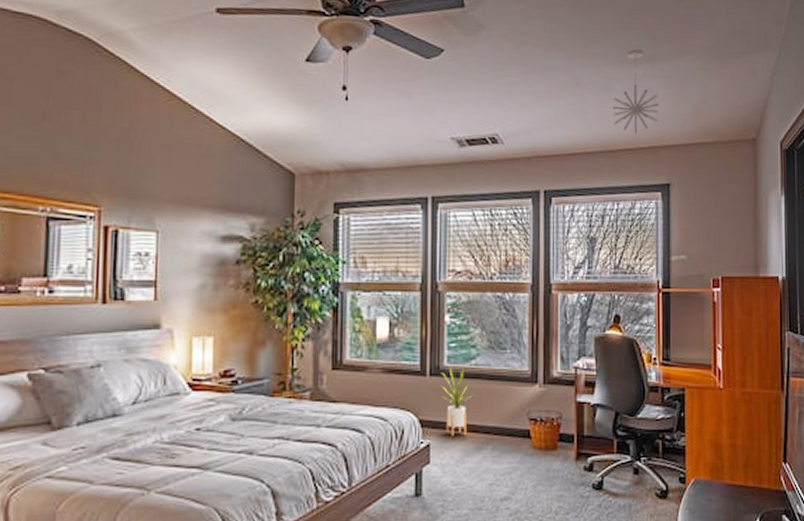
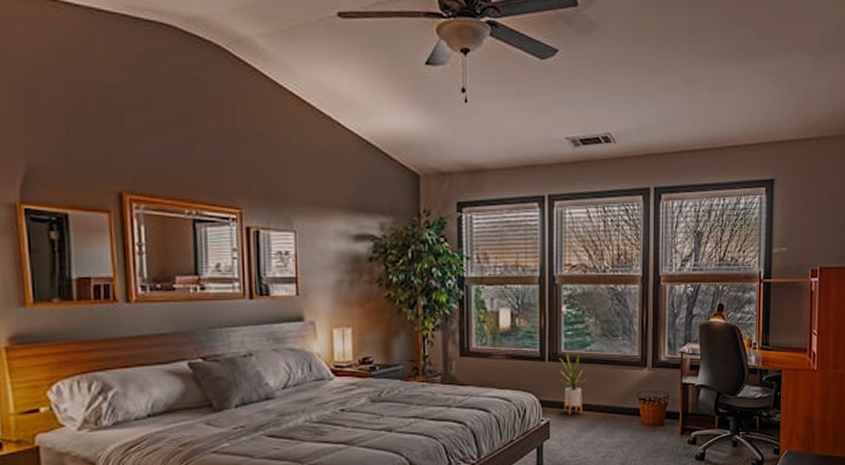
pendant light: present [613,49,659,135] -> none [721,45,766,131]

